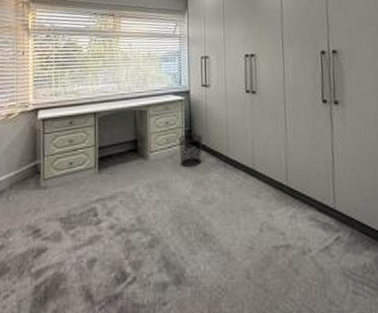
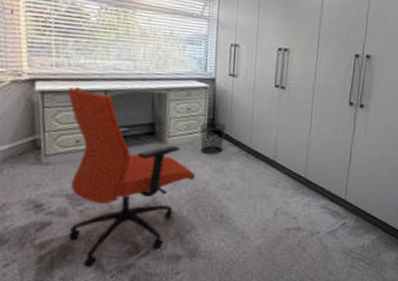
office chair: none [61,111,177,299] -> present [68,86,195,268]

